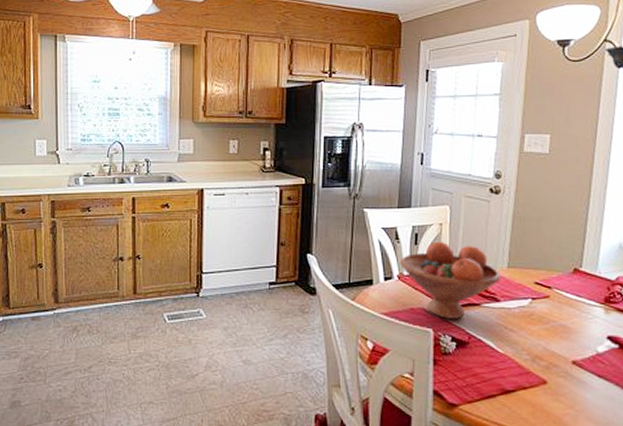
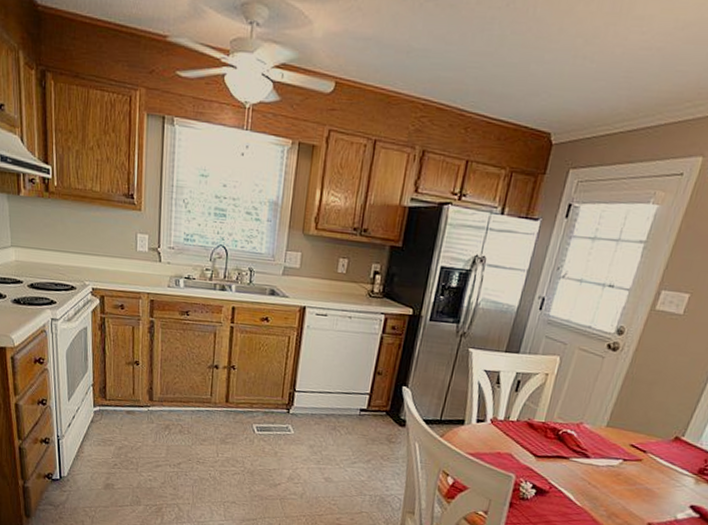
fruit bowl: present [399,241,501,319] -> none [495,390,598,469]

